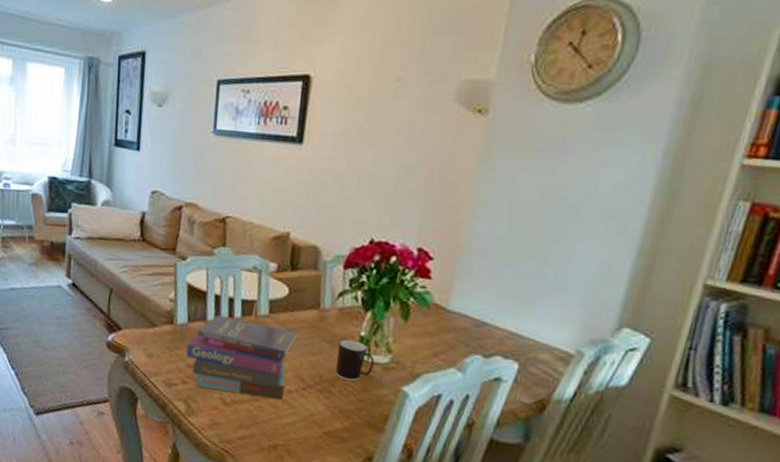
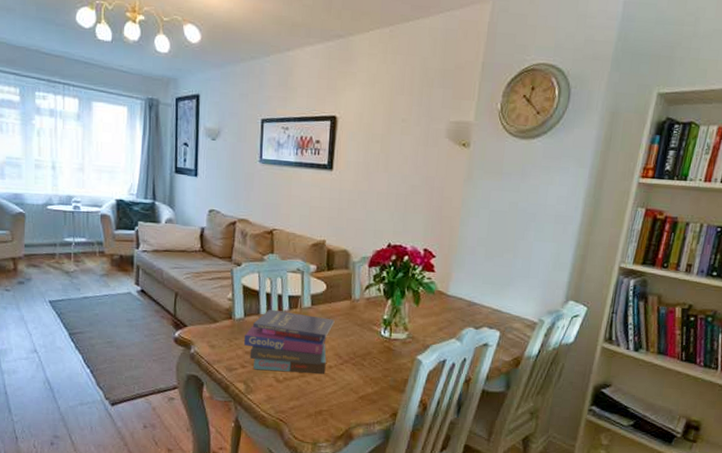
mug: present [335,339,374,382] -> none [365,322,395,355]

